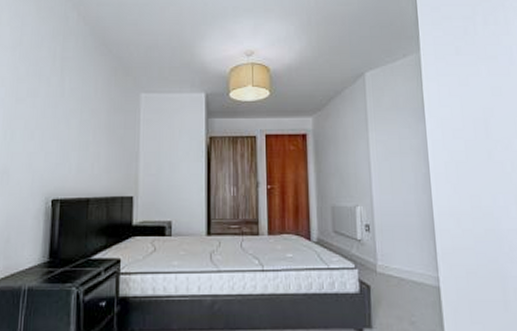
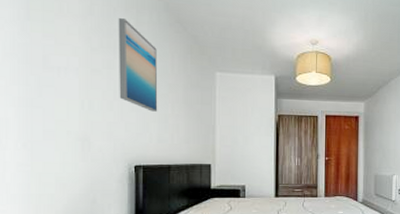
wall art: none [41,46,81,139] -> present [118,18,158,112]

